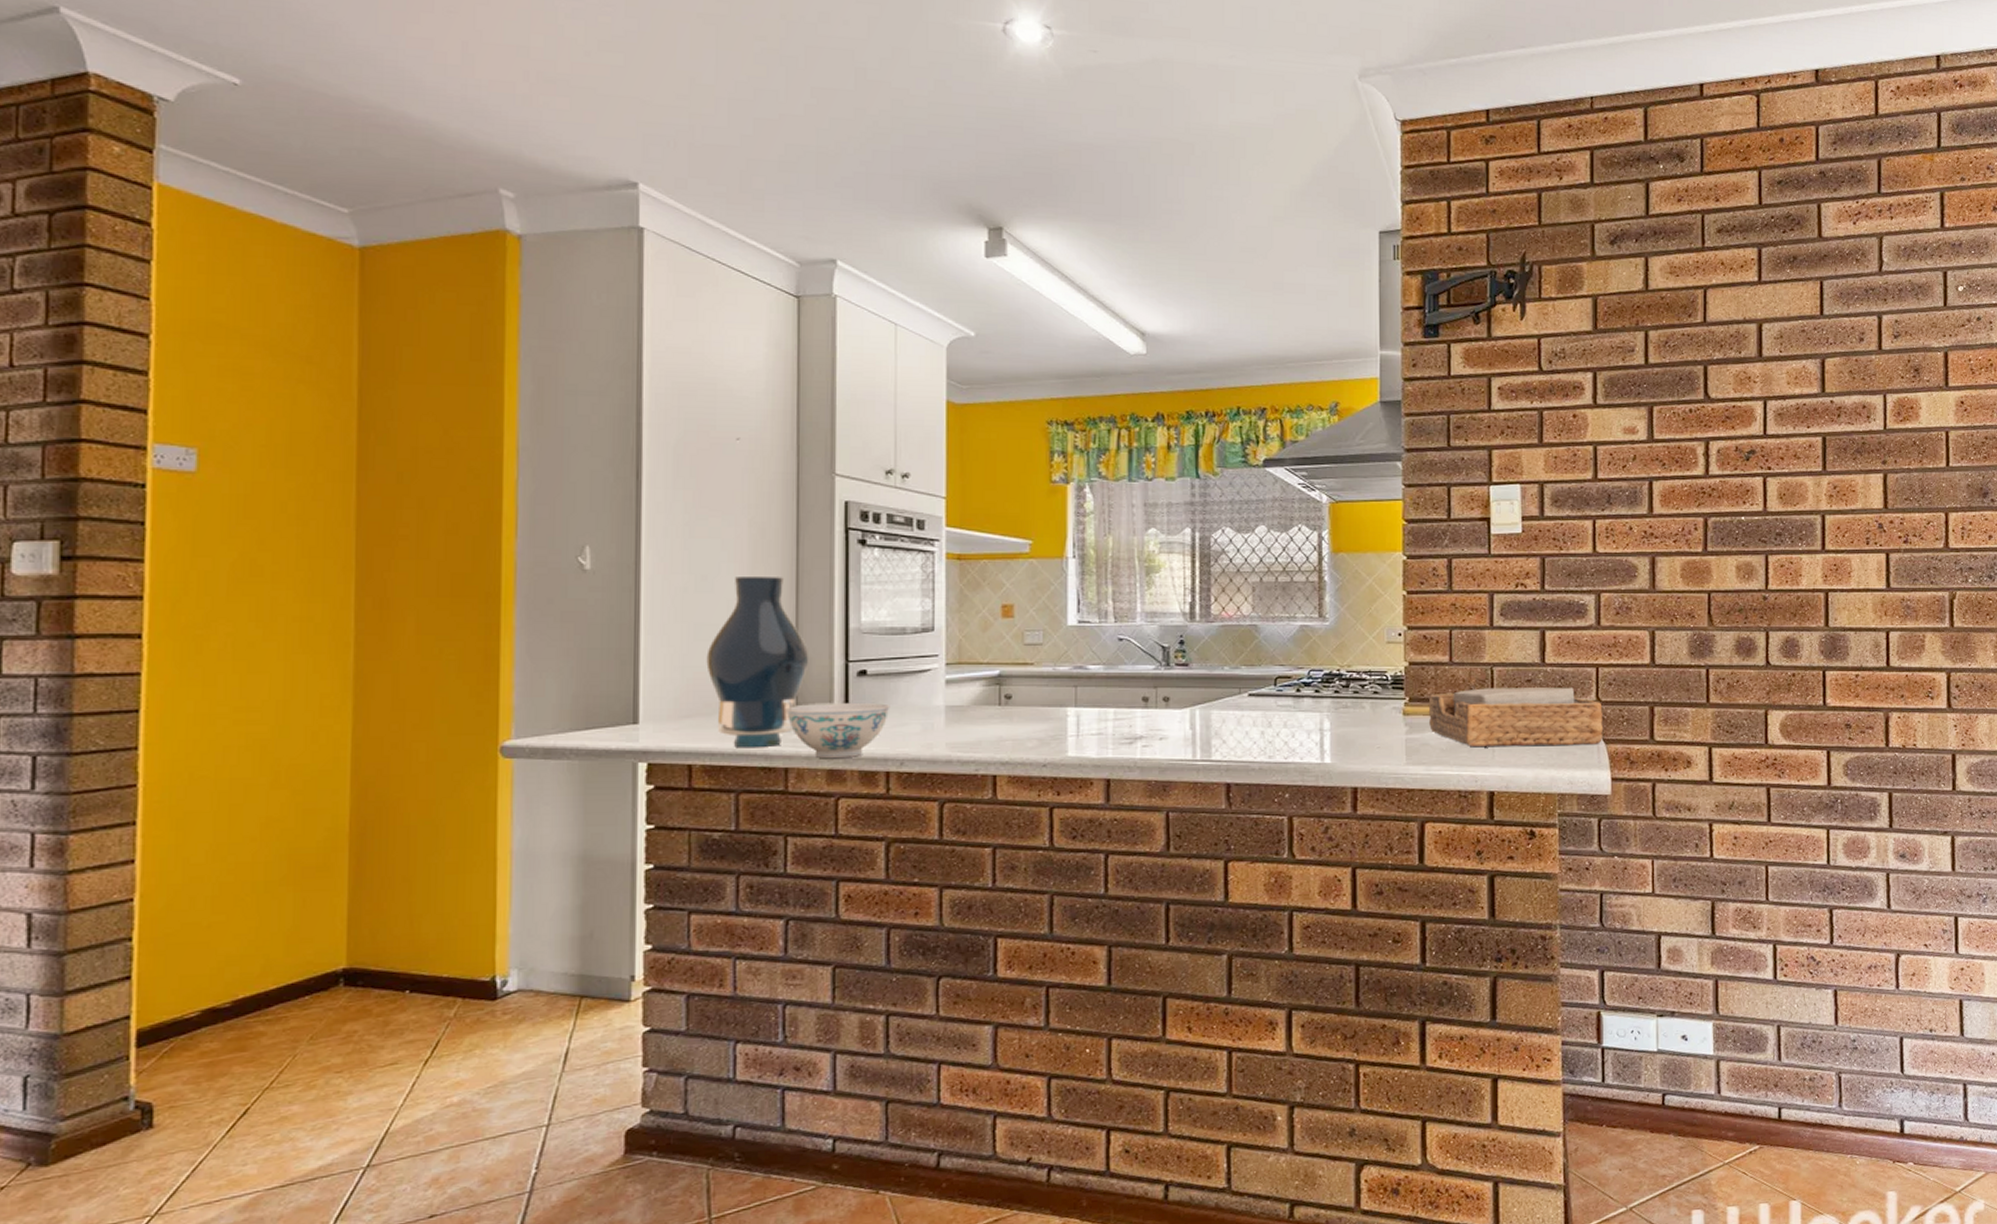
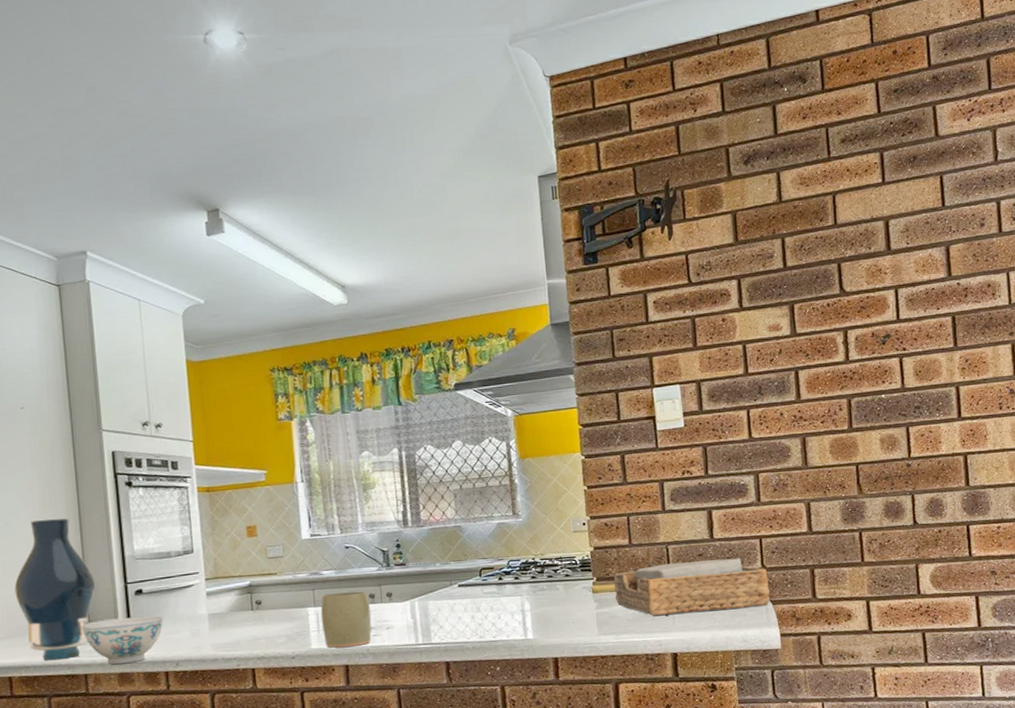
mug: none [1082,692,1143,757] -> present [320,591,372,648]

